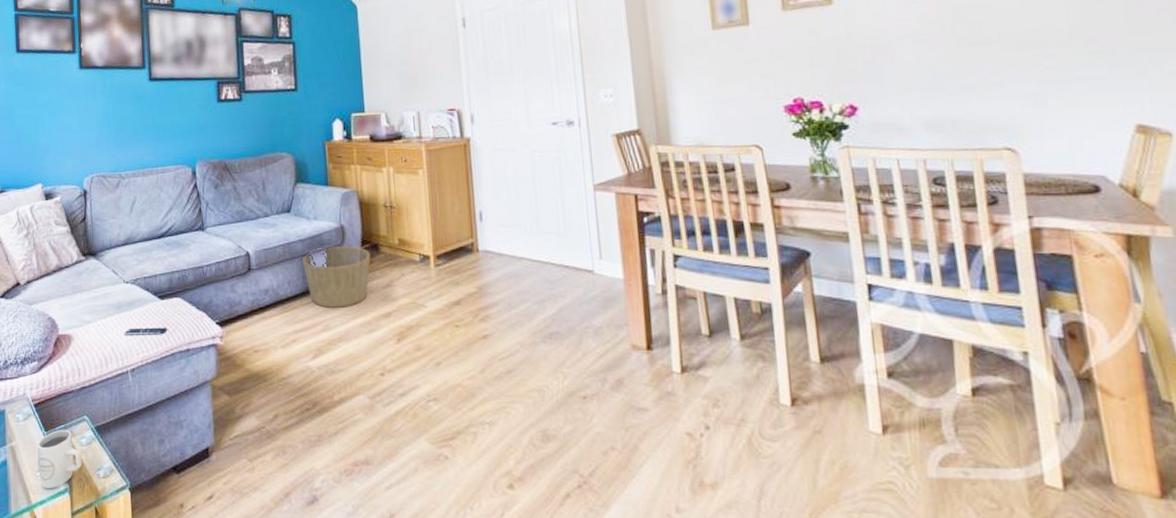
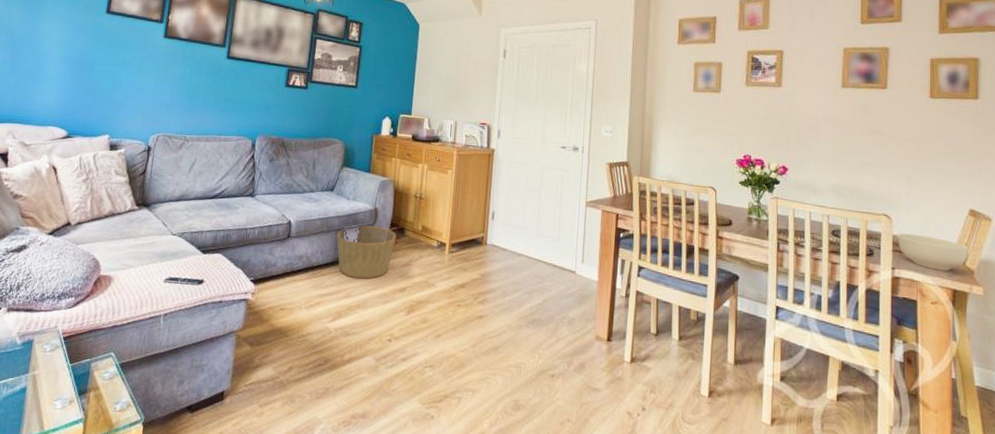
mug: present [37,429,82,490] -> none [56,363,102,418]
bowl: none [1028,168,1142,212] -> present [896,233,968,271]

